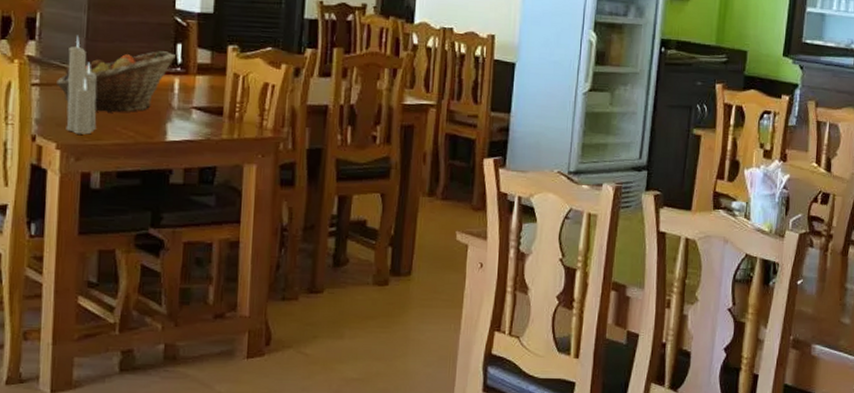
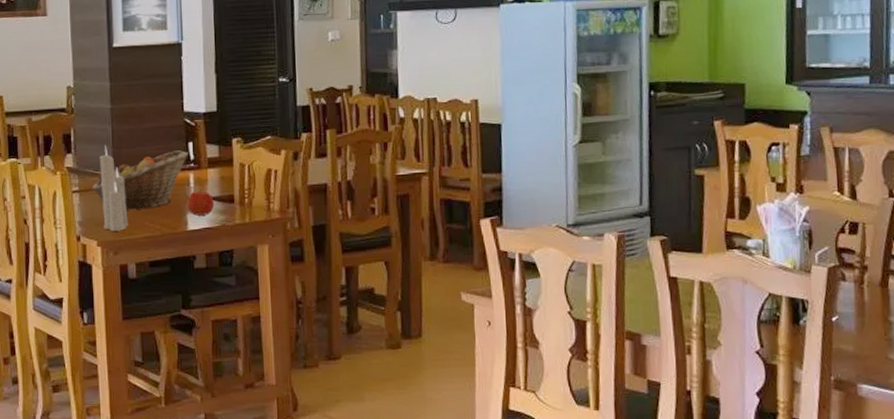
apple: none [168,97,199,126] -> present [187,190,214,216]

